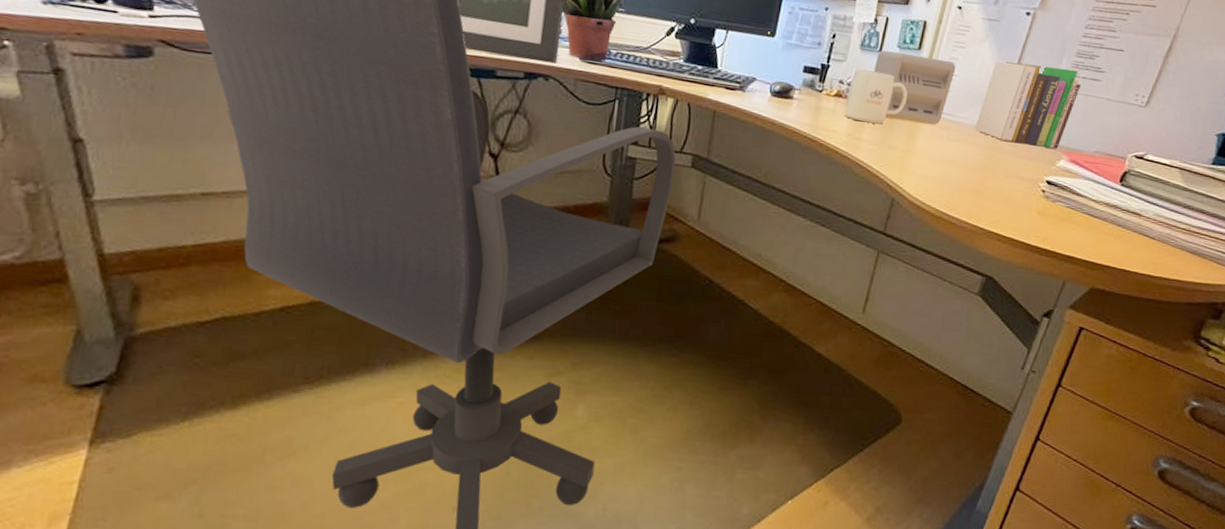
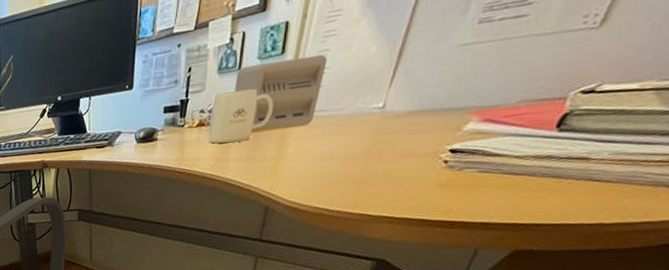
books: present [975,61,1081,149] -> none [355,13,496,121]

